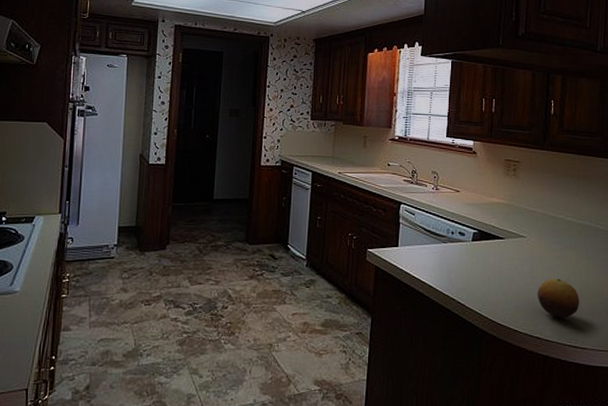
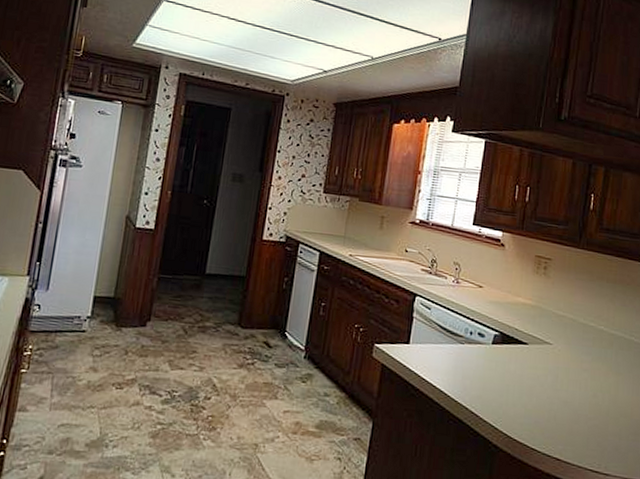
fruit: present [537,278,580,318] -> none [559,392,606,439]

